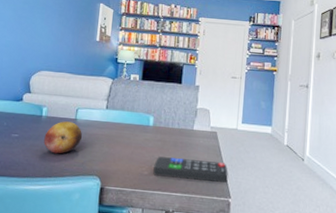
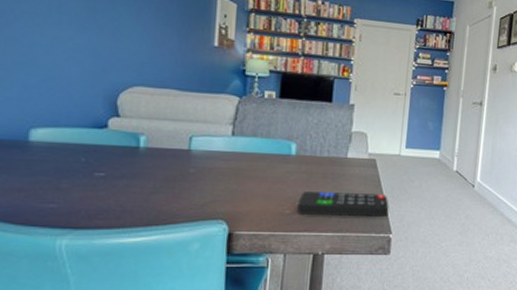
fruit: present [44,121,83,154] -> none [144,153,201,196]

